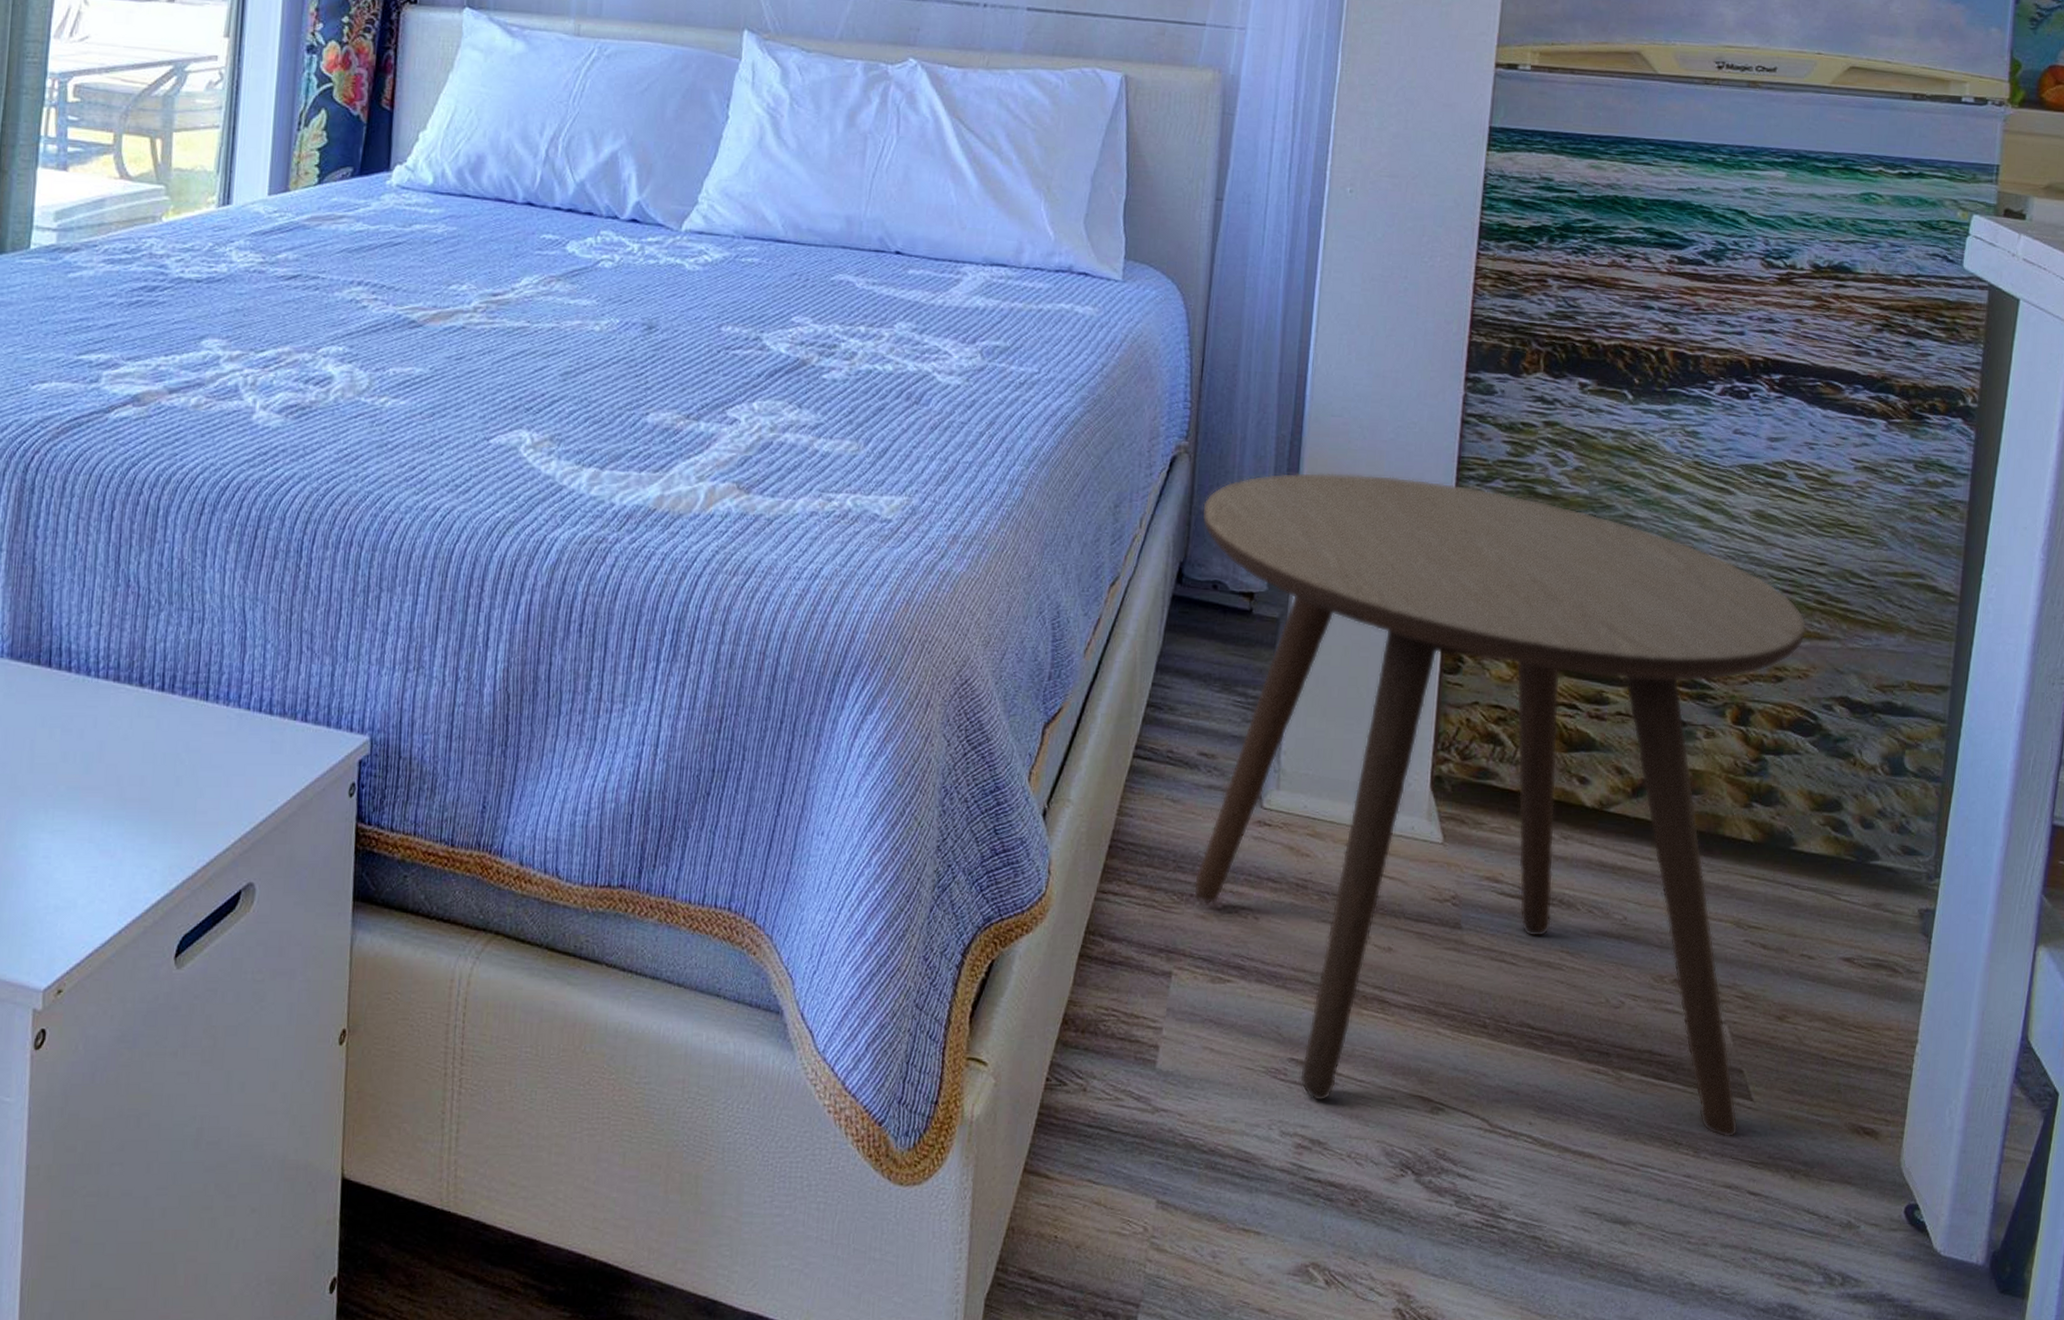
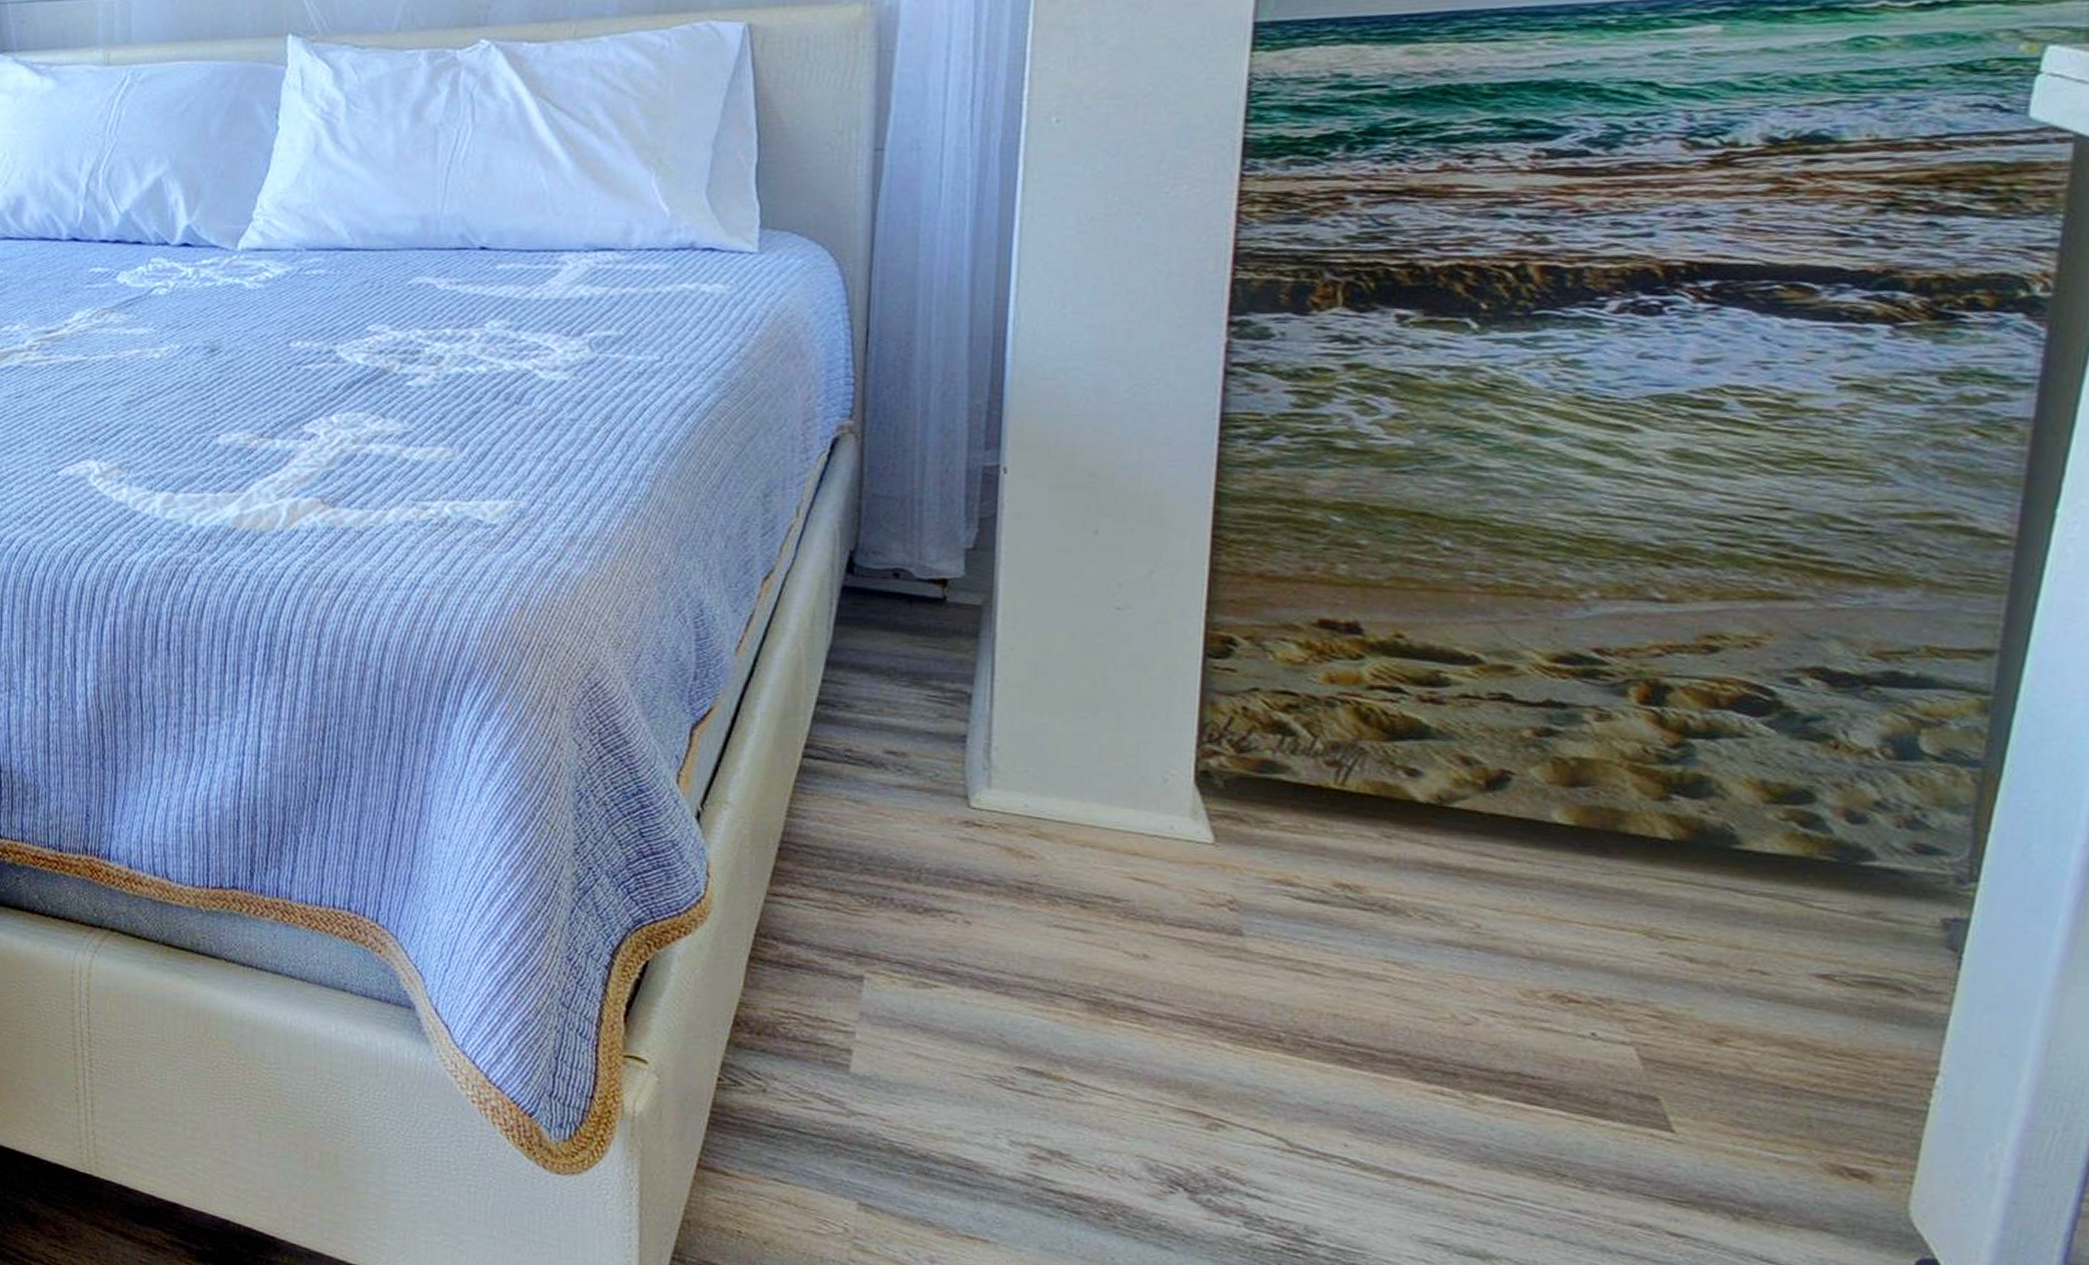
side table: present [1193,472,1807,1139] -> none [874,441,1758,1173]

